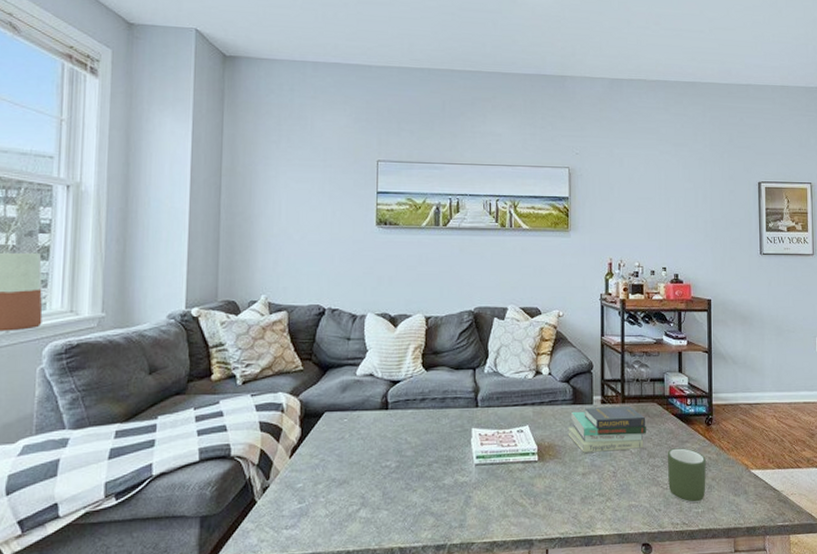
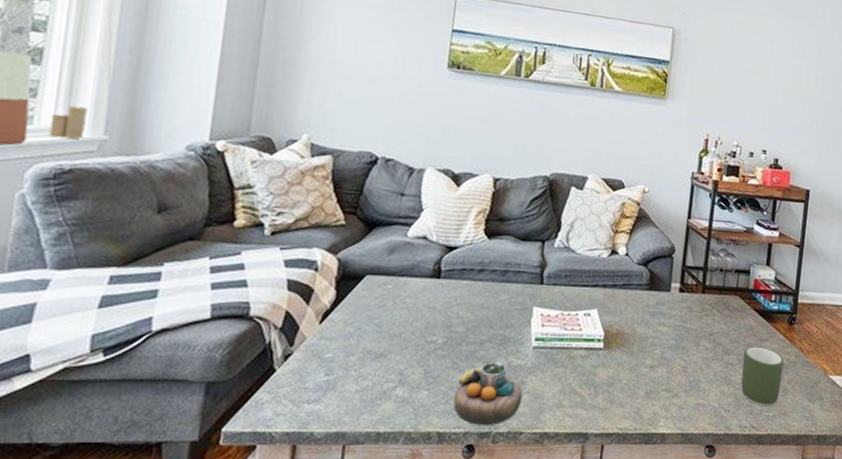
candle: none [59,287,87,319] -> present [48,102,87,140]
decorative bowl: none [411,480,471,539] -> present [453,361,523,425]
books: present [568,407,646,453] -> none [639,295,726,344]

